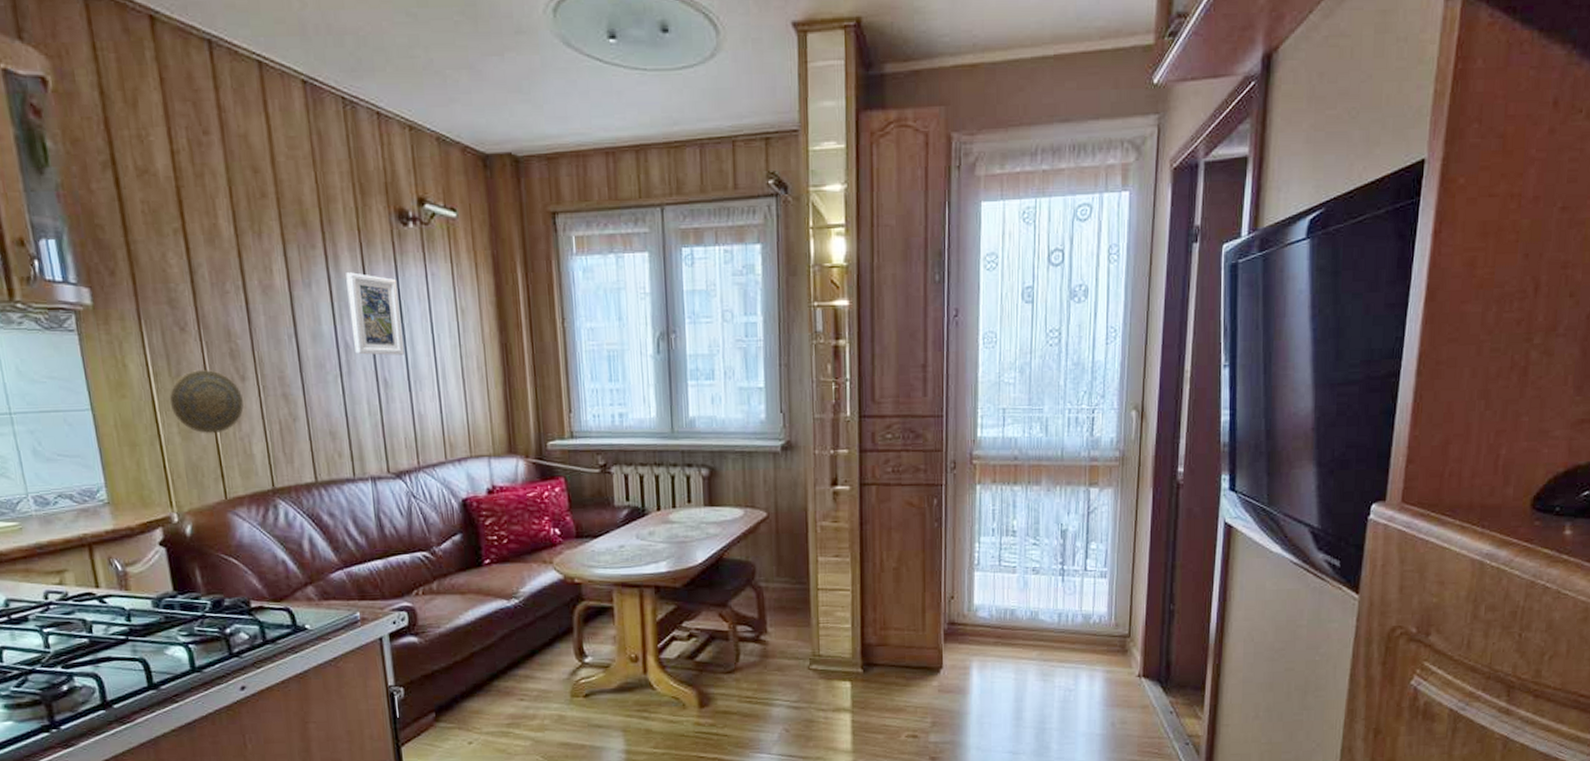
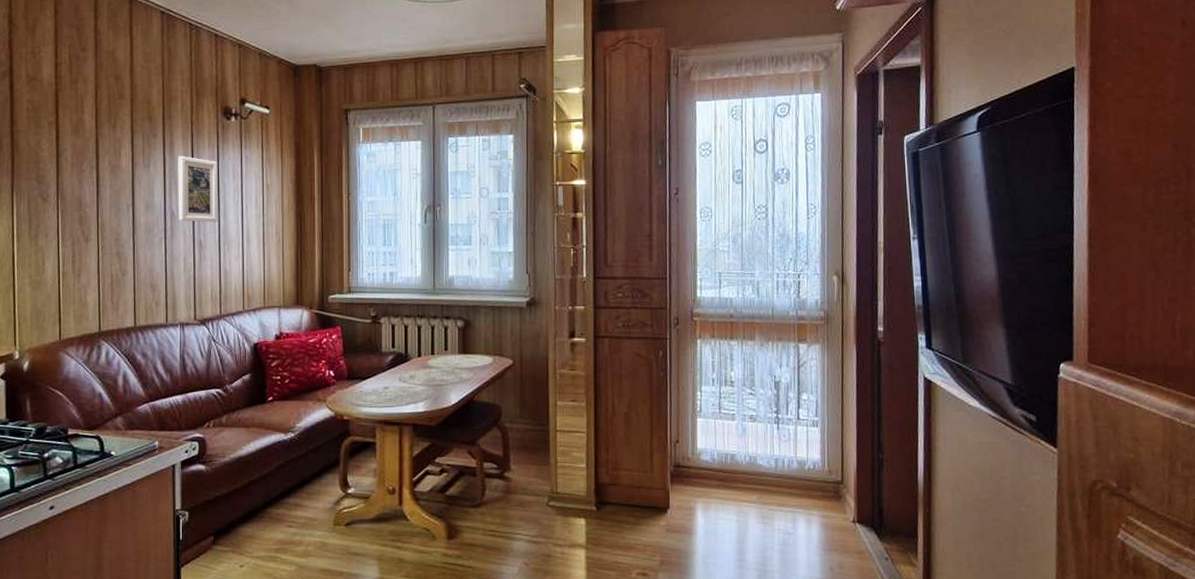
decorative plate: present [169,370,244,434] -> none [26,233,84,285]

